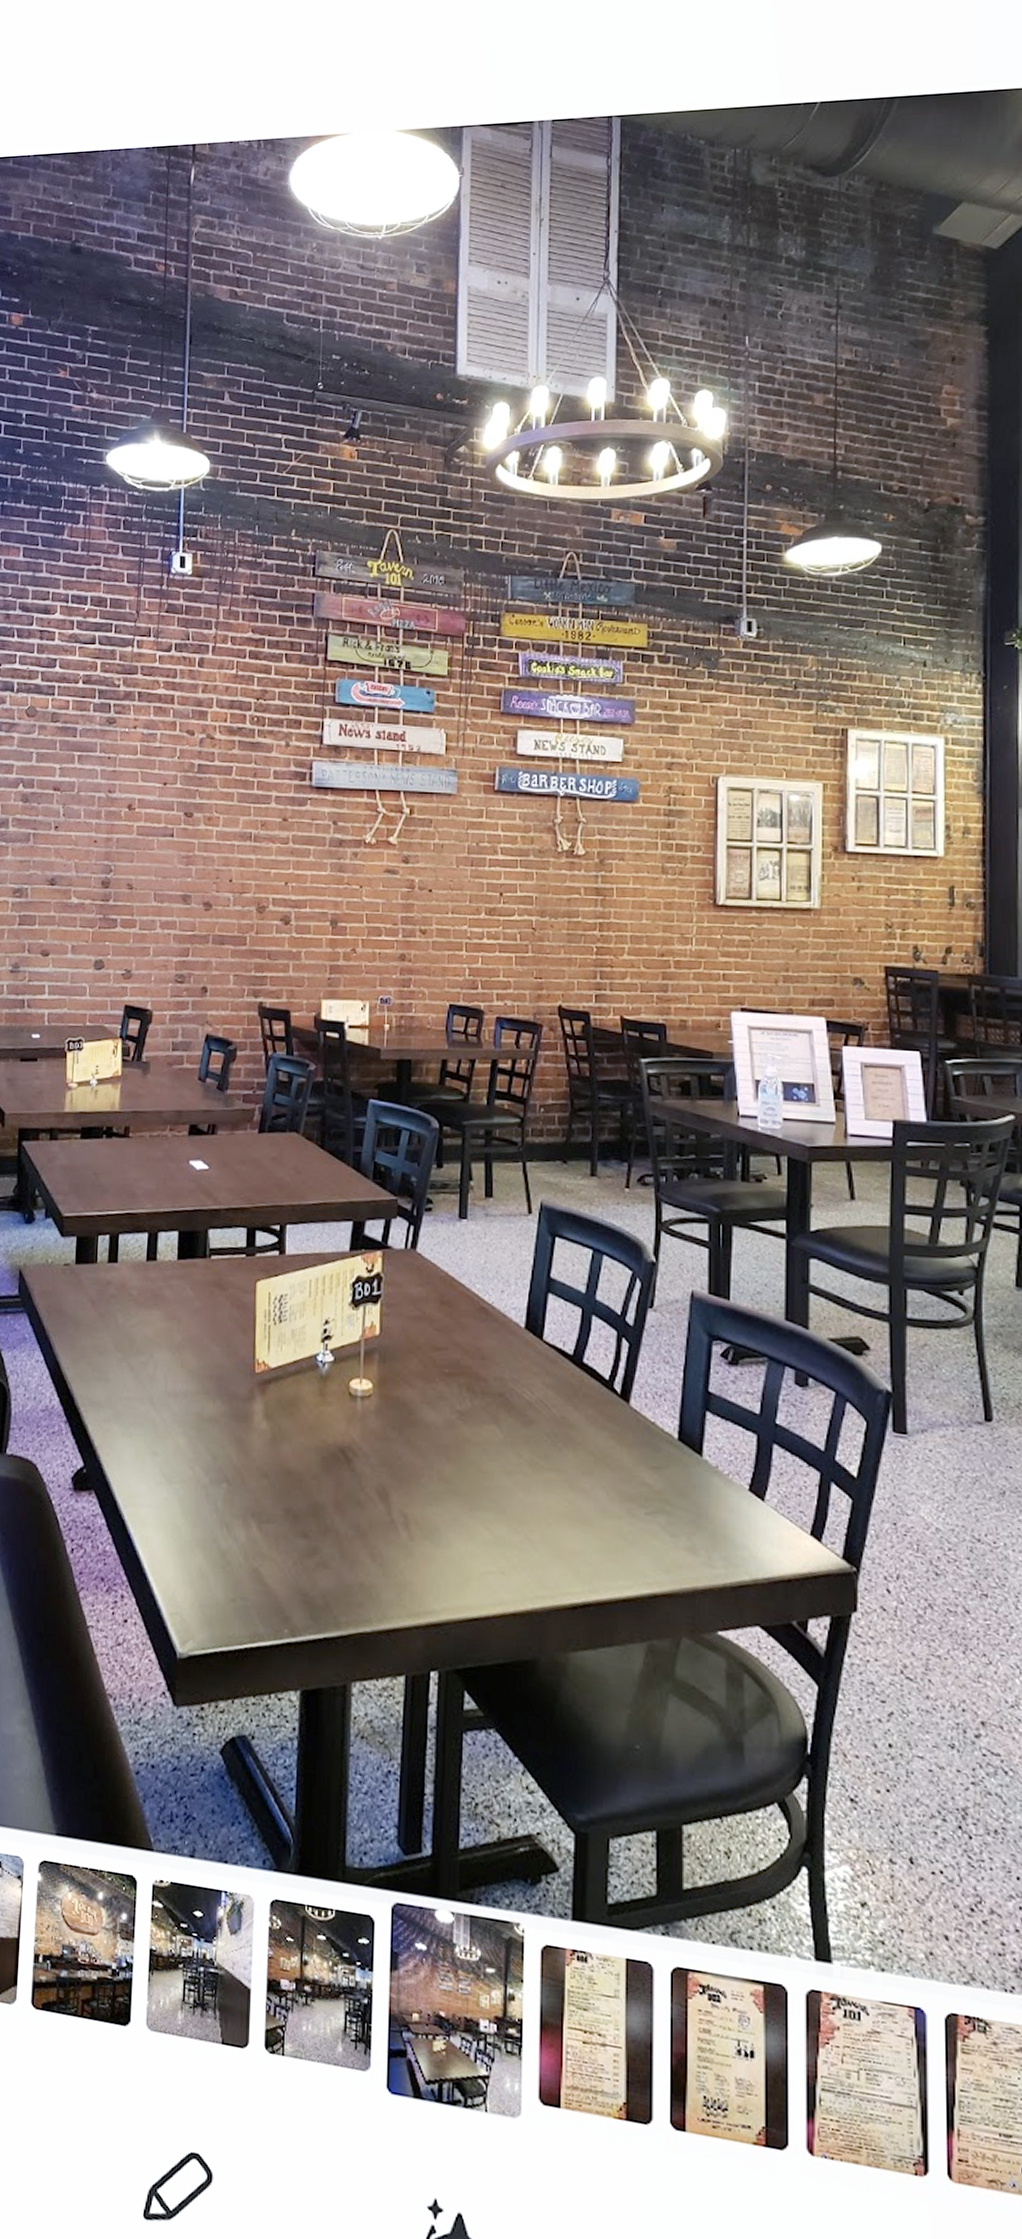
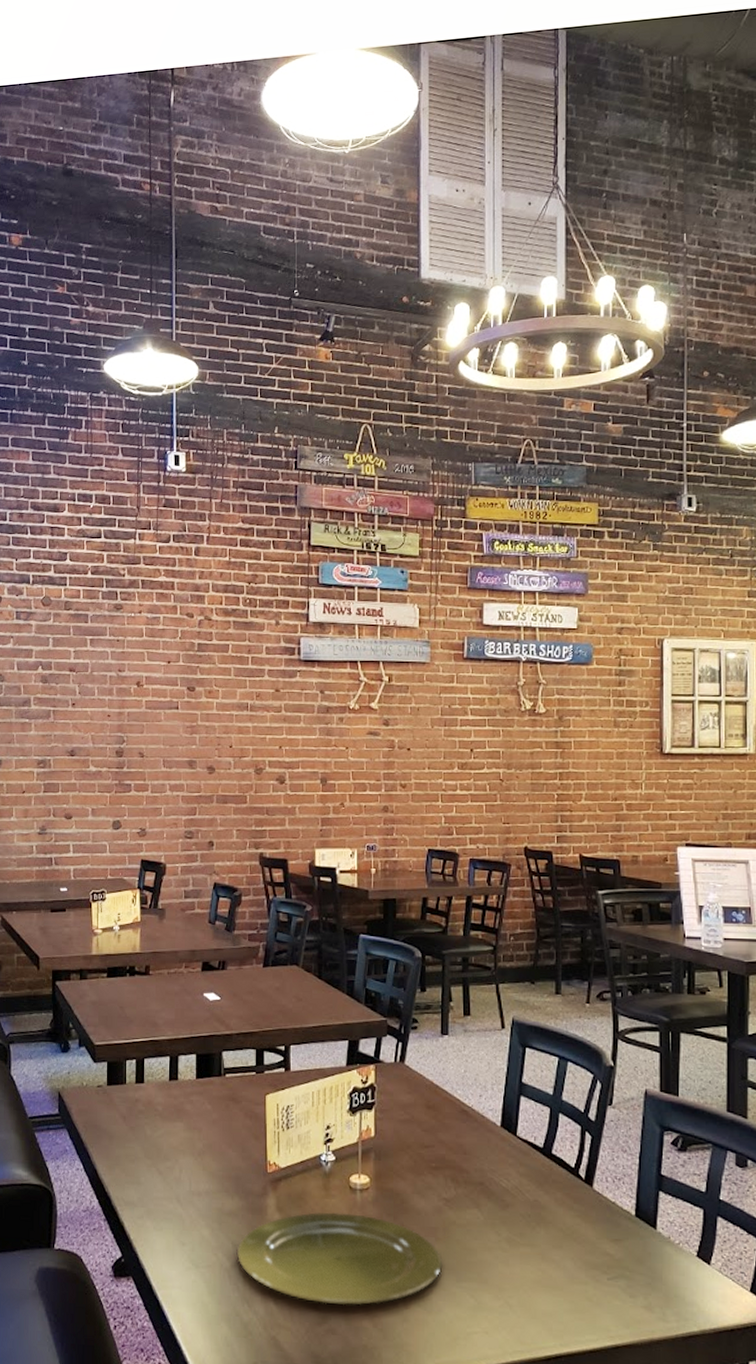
plate: none [216,1421,453,1535] -> present [236,1212,442,1306]

